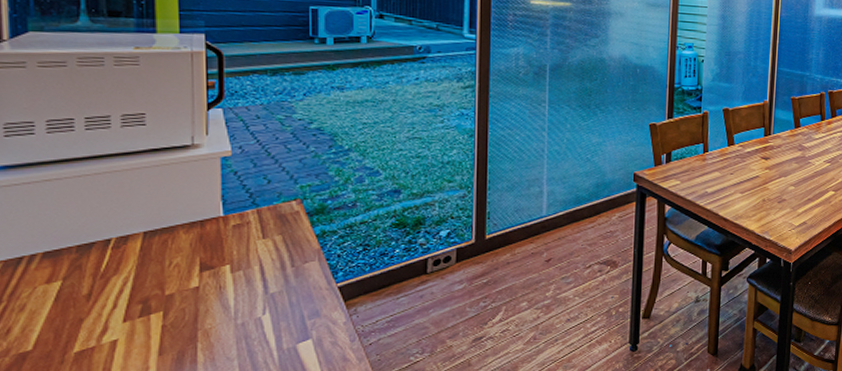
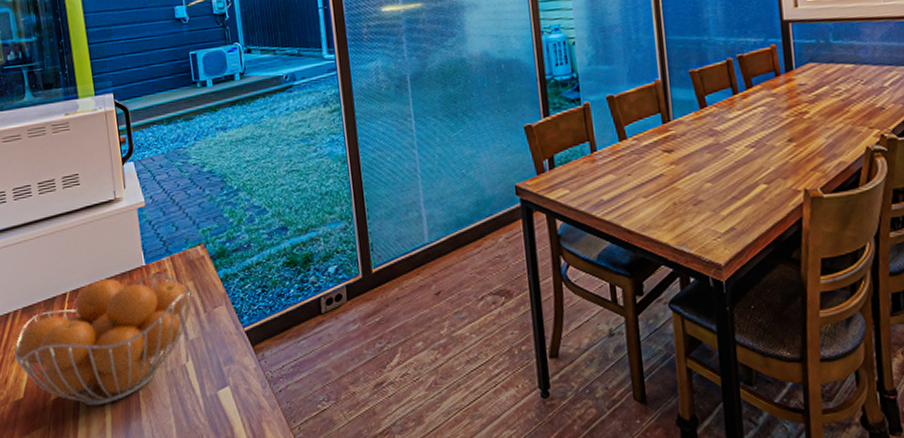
fruit basket: none [24,225,281,359] -> present [14,273,194,407]

